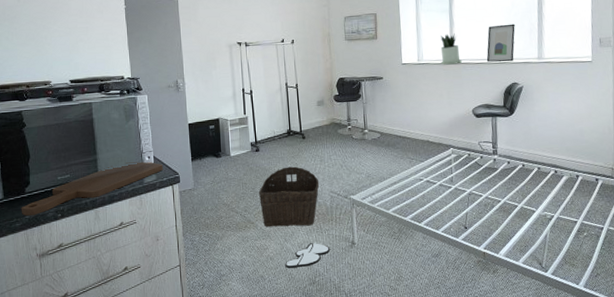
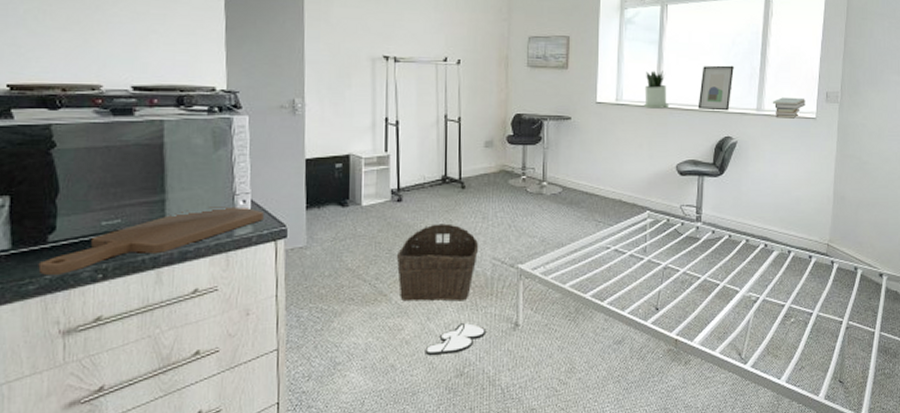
books: none [551,45,581,64] -> present [772,97,805,119]

